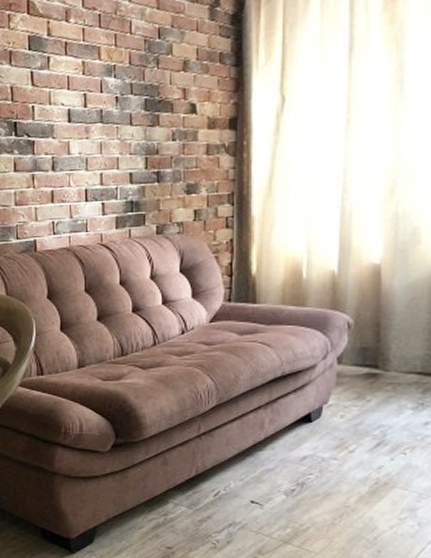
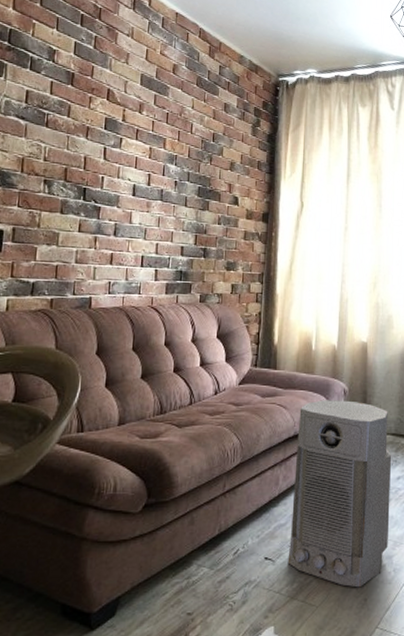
air purifier: none [278,335,417,539] -> present [287,400,392,588]

